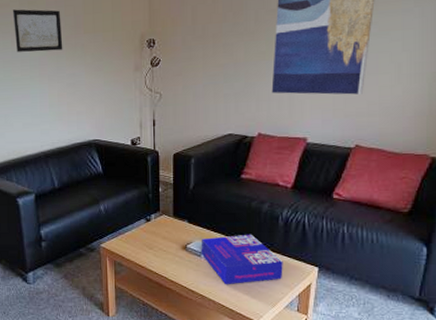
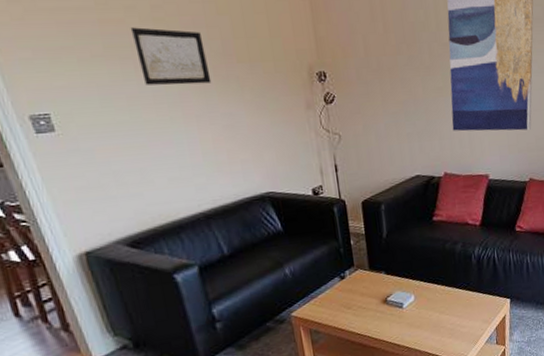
board game: present [201,234,283,285] -> none [401,276,481,332]

